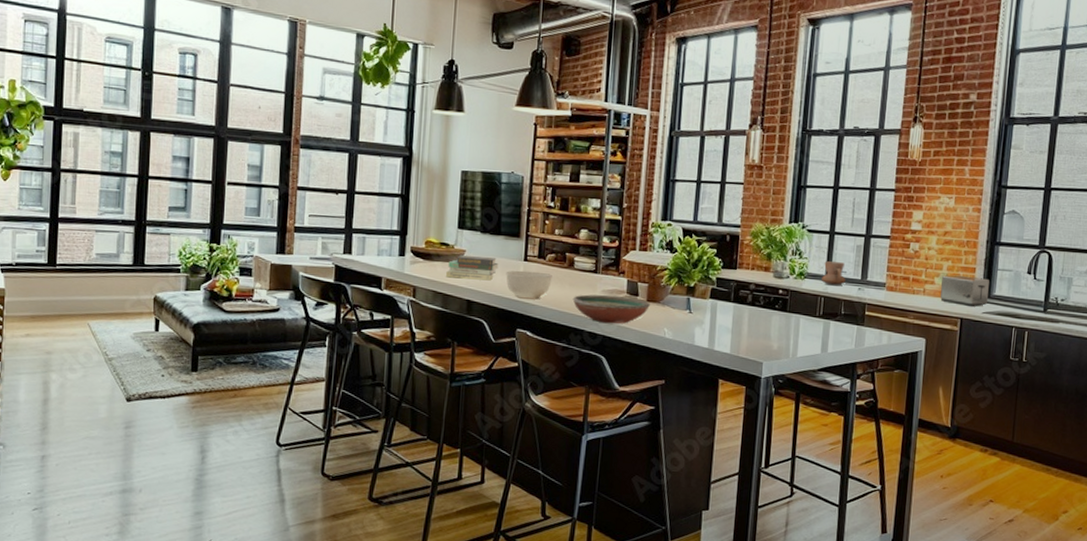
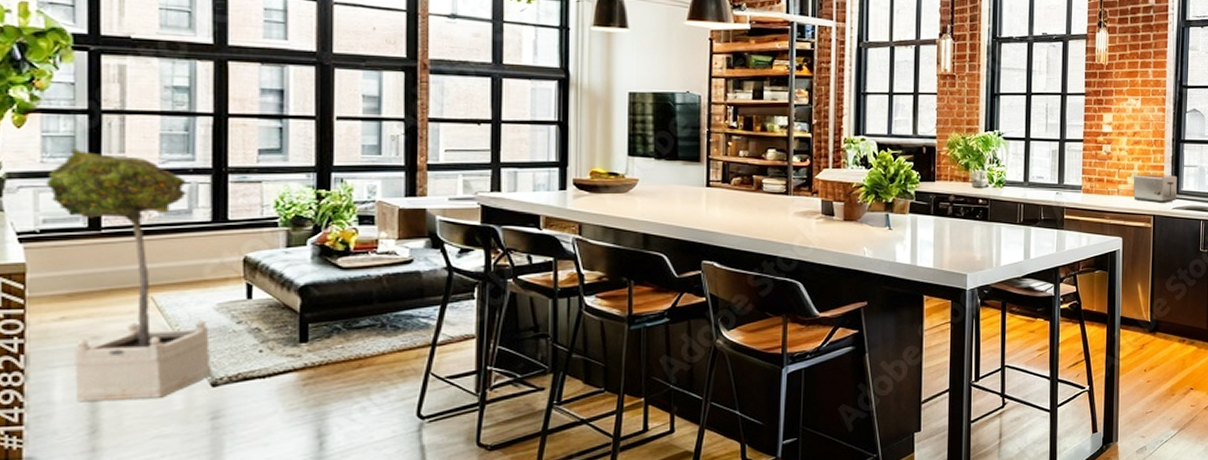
potted tree: none [21,199,127,406] -> present [46,149,212,403]
books: present [445,255,499,281] -> none [616,185,678,211]
bowl: present [506,270,552,300] -> none [686,197,739,227]
decorative bowl: present [572,294,650,324] -> none [763,217,847,247]
ceramic jug: present [822,261,846,286] -> none [1020,167,1043,192]

